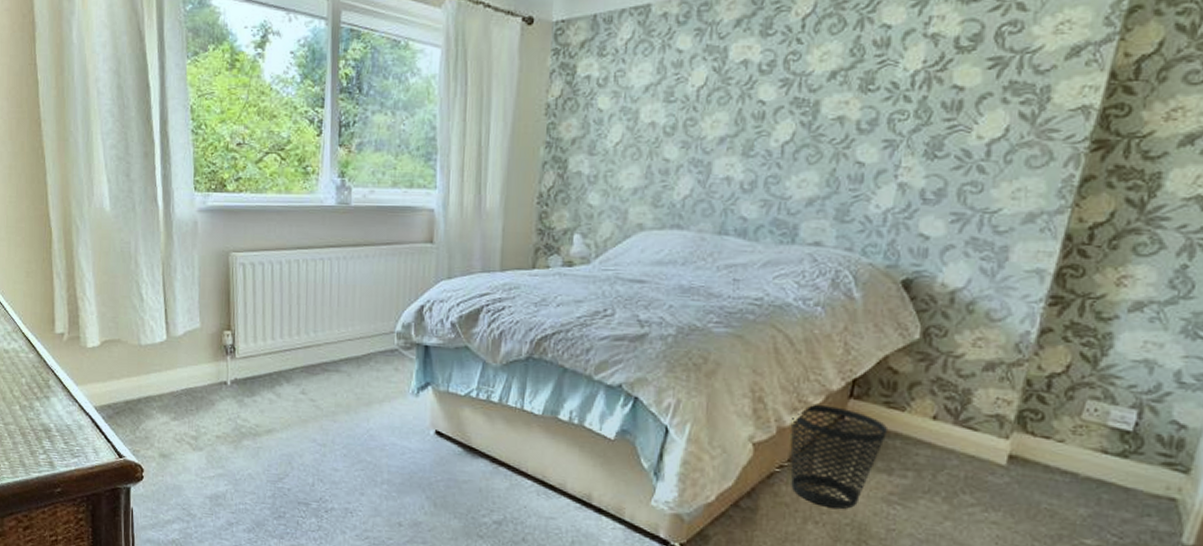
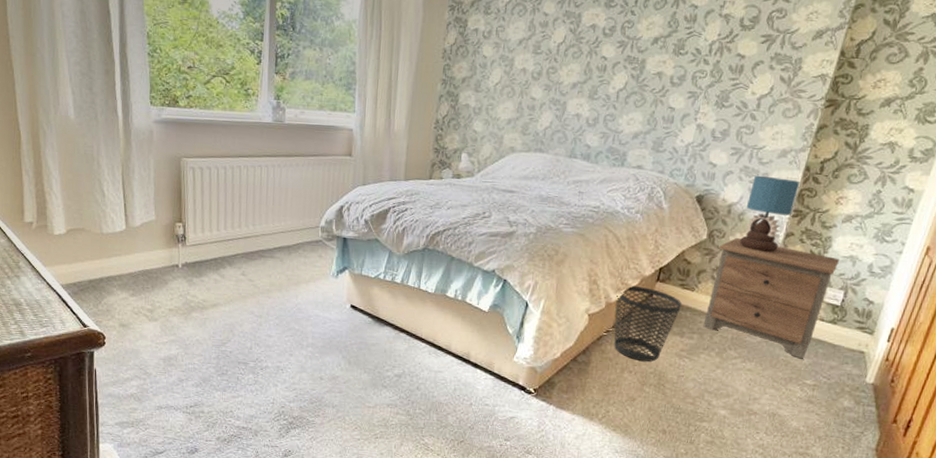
nightstand: none [921,336,1129,508] -> present [703,237,840,359]
table lamp: none [969,249,1059,356] -> present [739,175,800,252]

